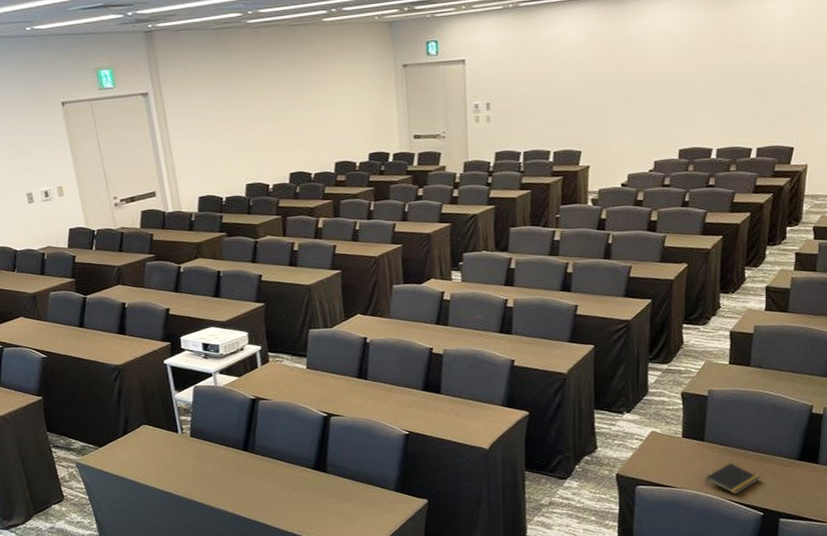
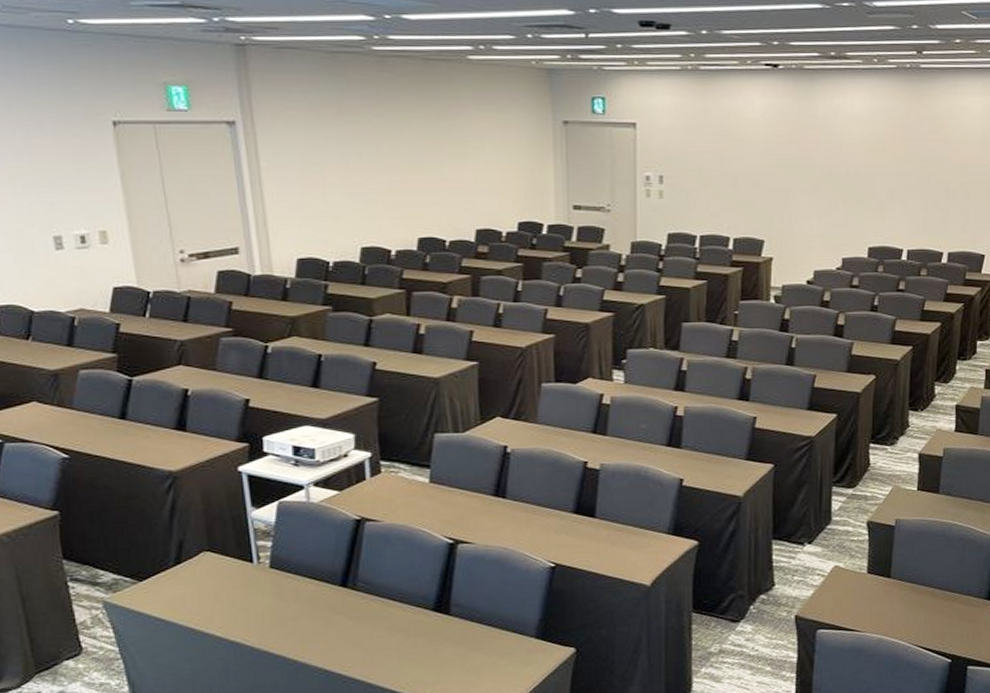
notepad: present [705,463,760,495] -> none [891,603,948,639]

